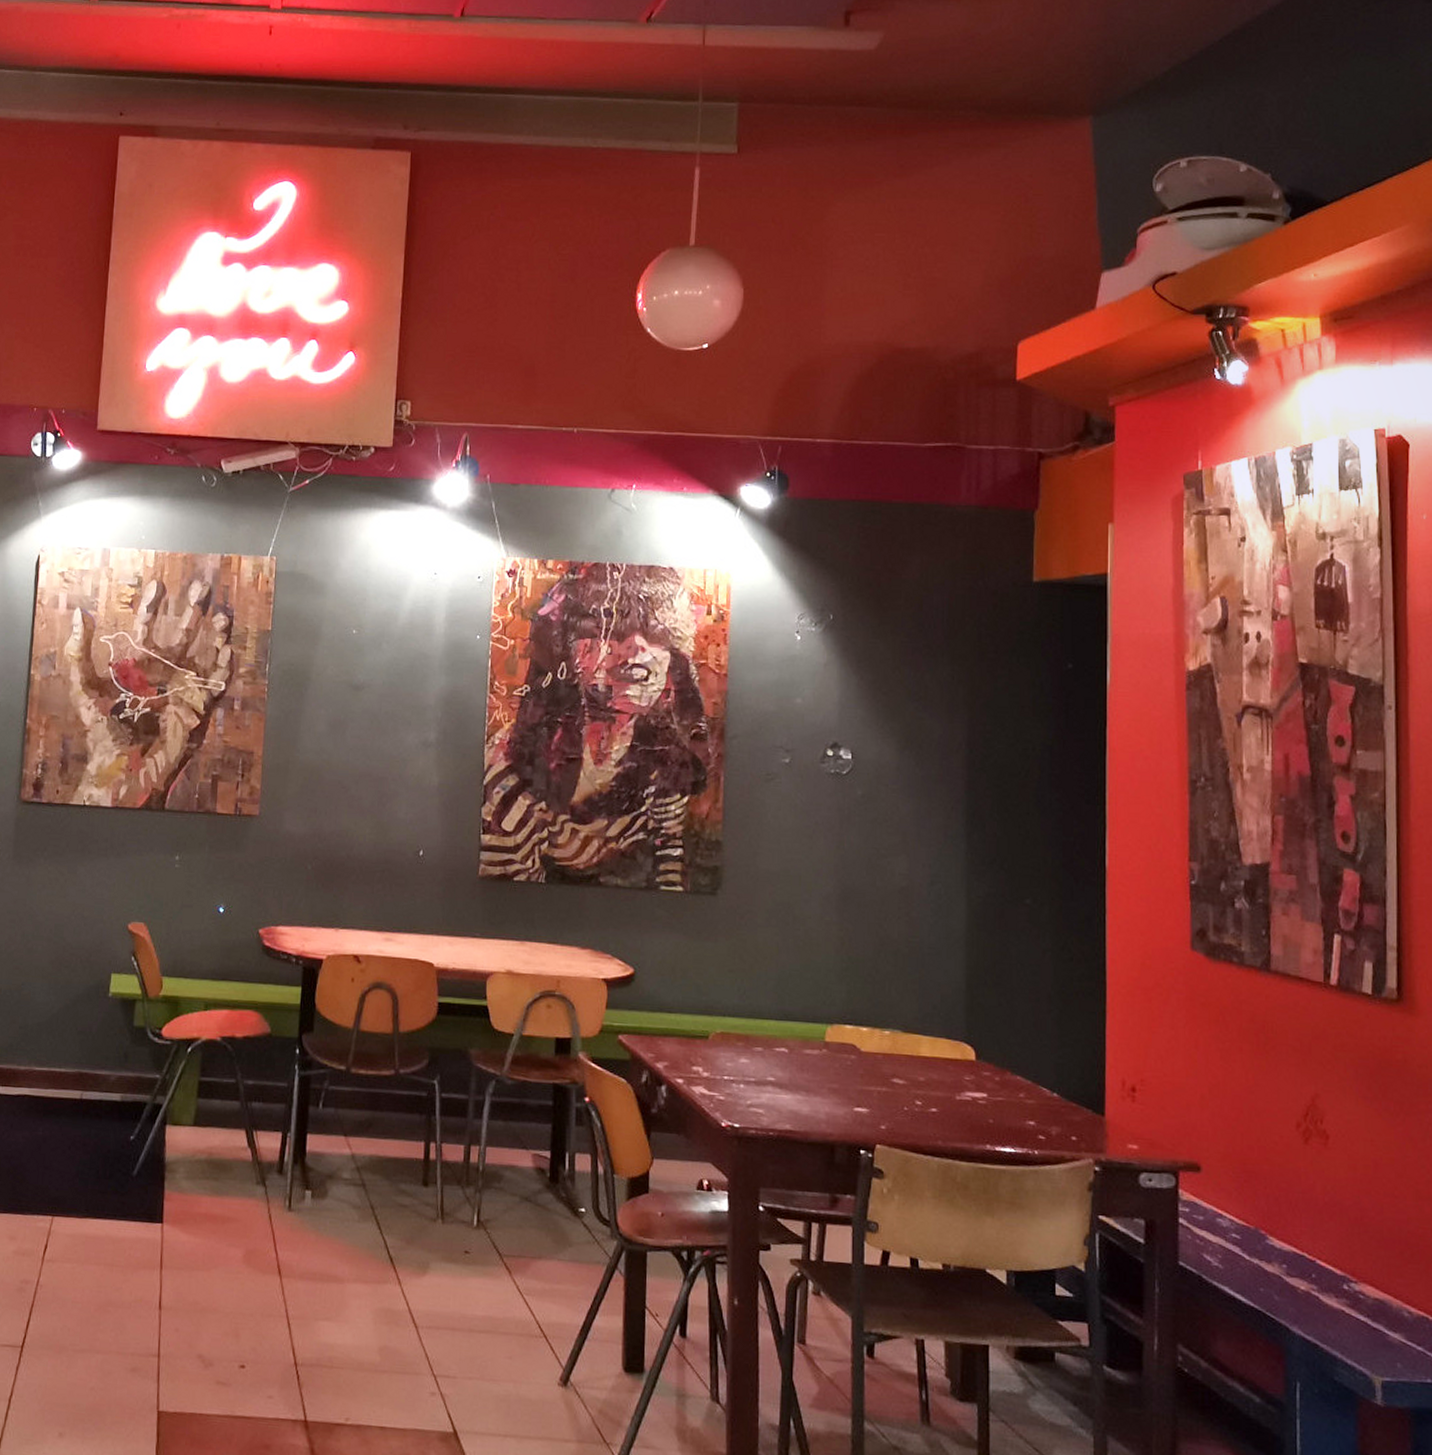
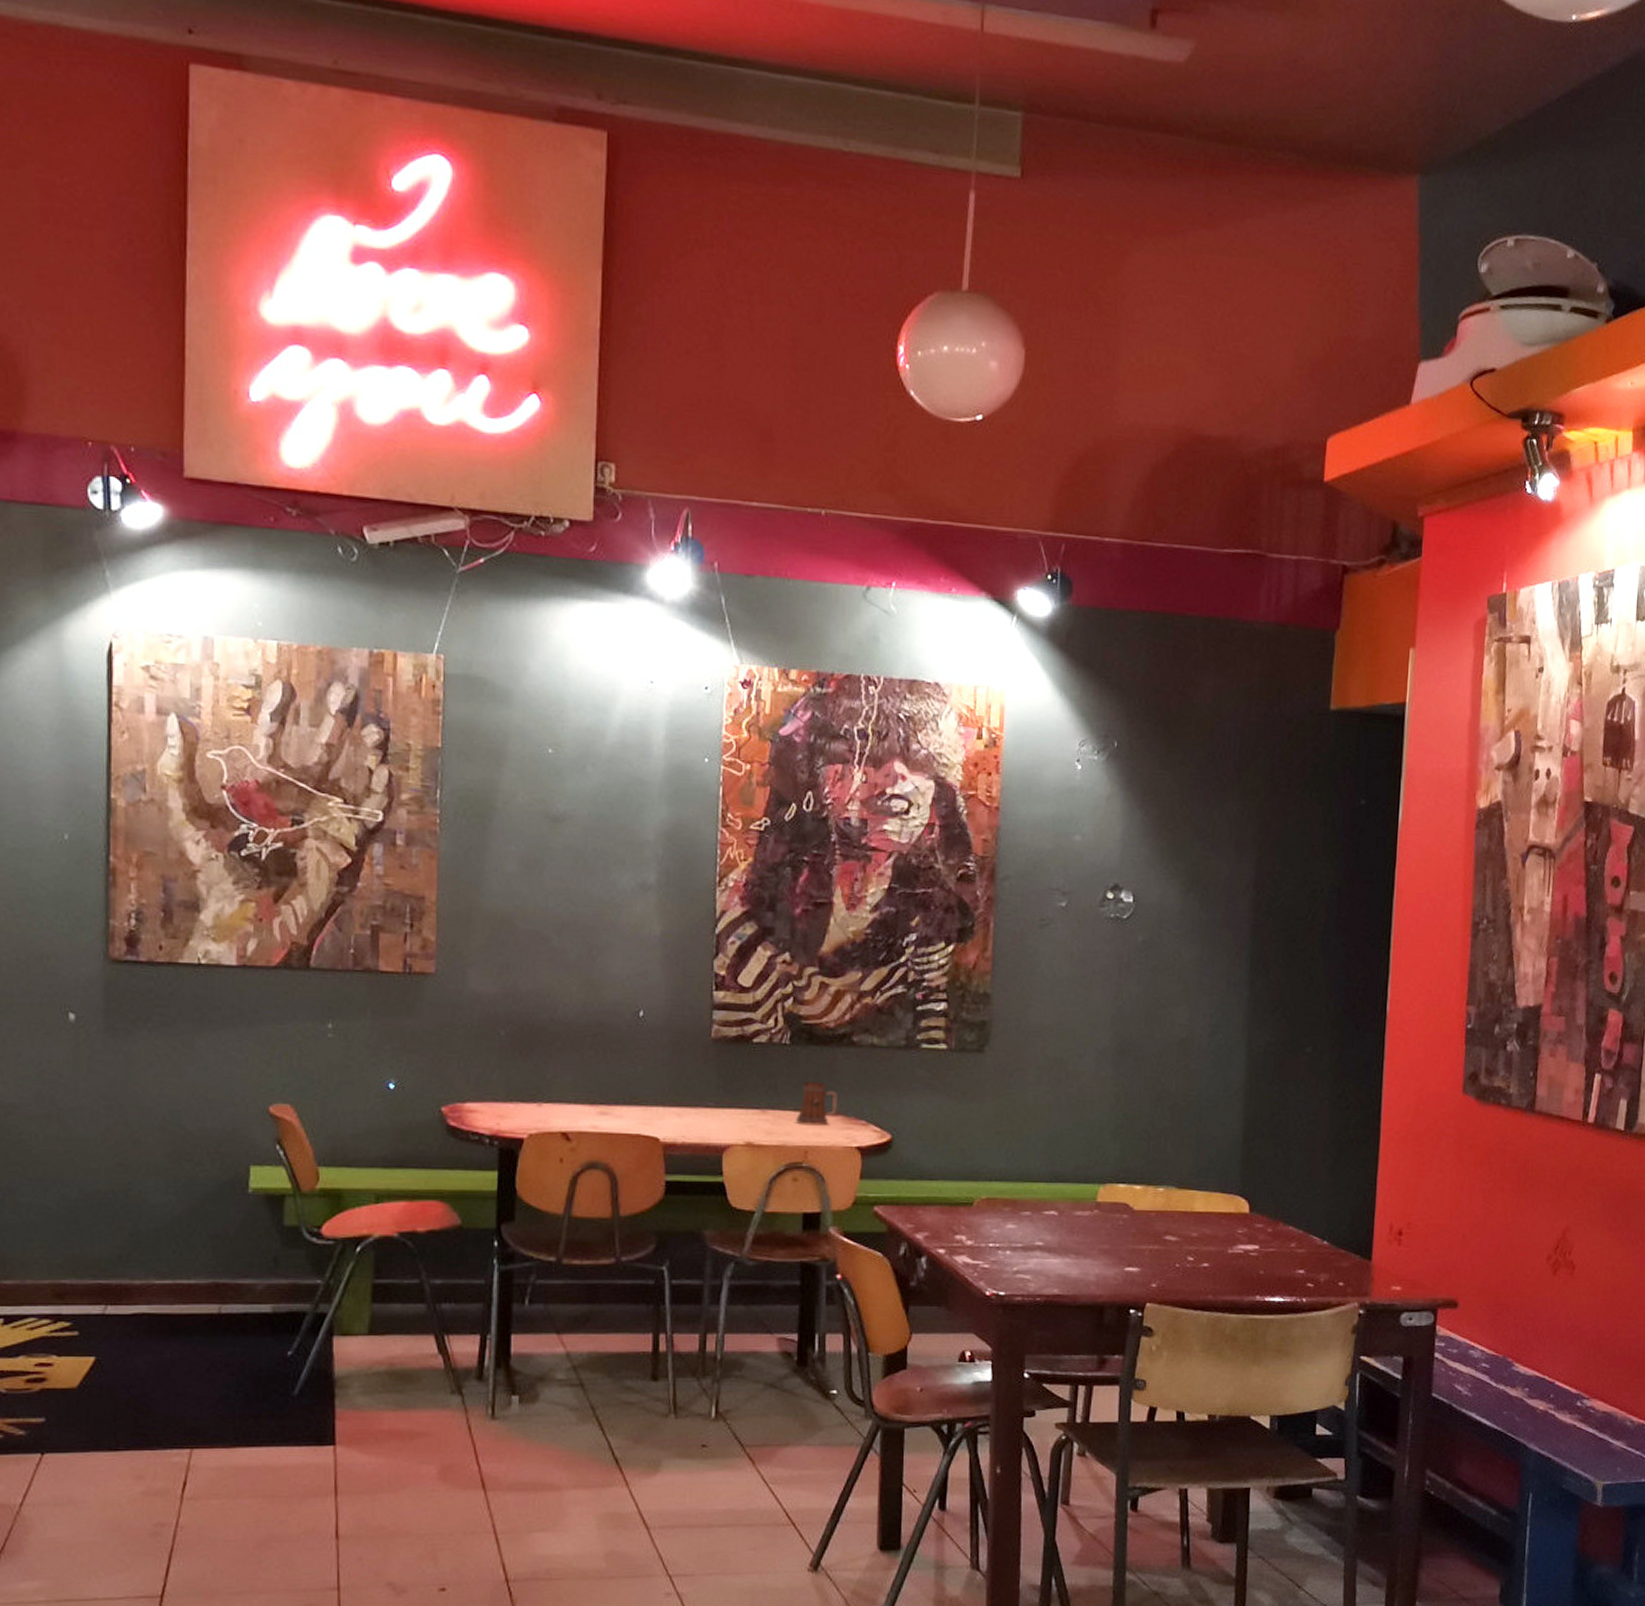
beer mug: none [550,917,586,958] -> present [796,1082,837,1126]

